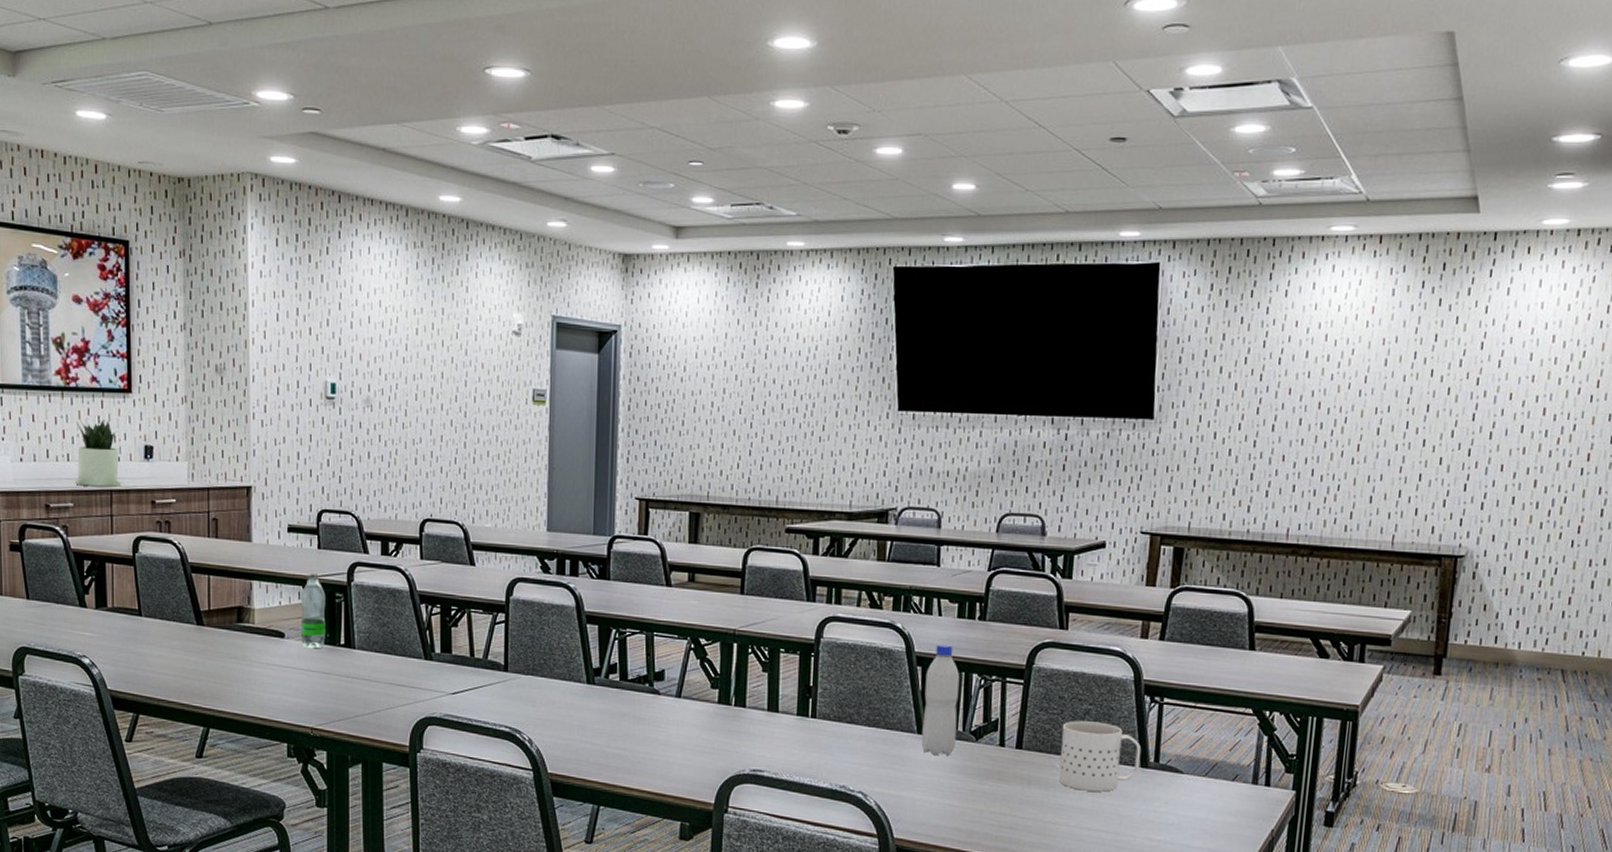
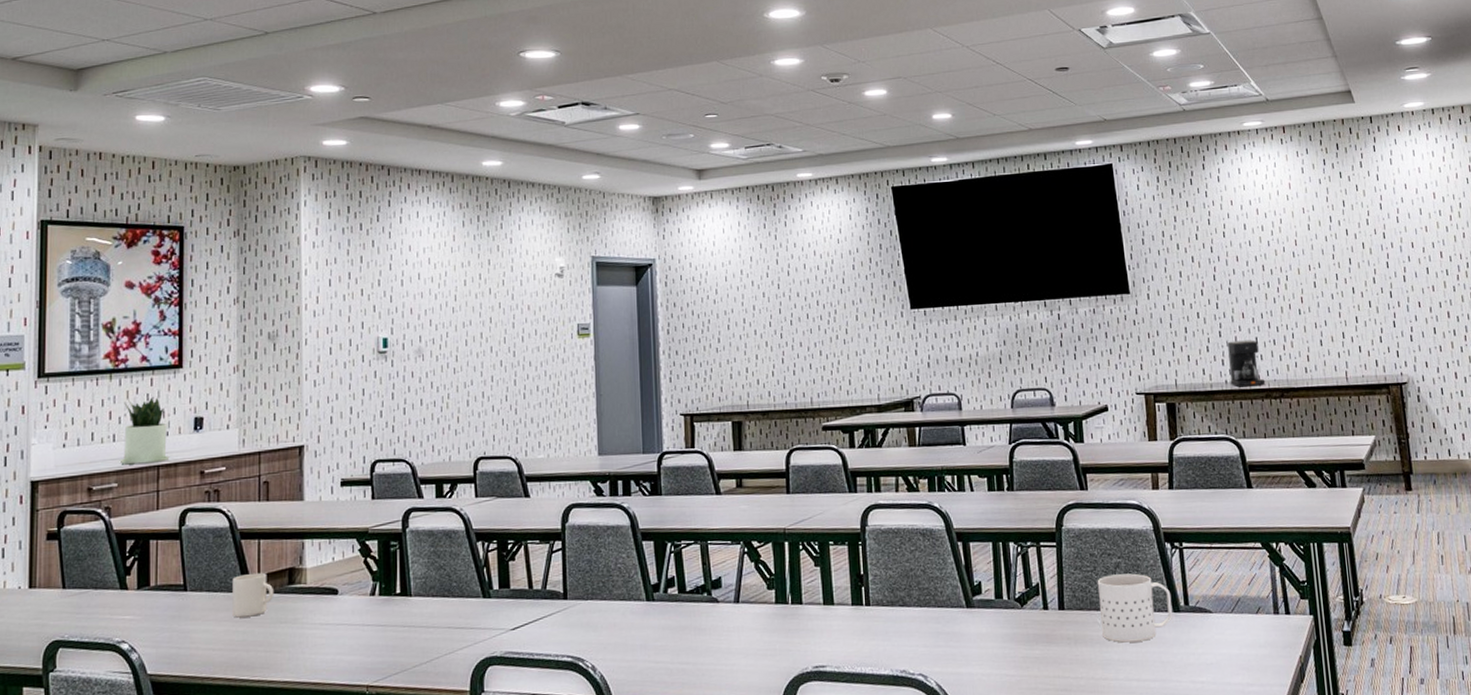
cup: none [184,607,224,649] -> present [232,572,275,618]
bottle: present [300,574,326,649] -> none [354,525,381,603]
water bottle: present [921,643,960,756] -> none [966,517,1003,628]
coffee maker: none [1252,486,1295,540] -> present [1227,340,1266,387]

